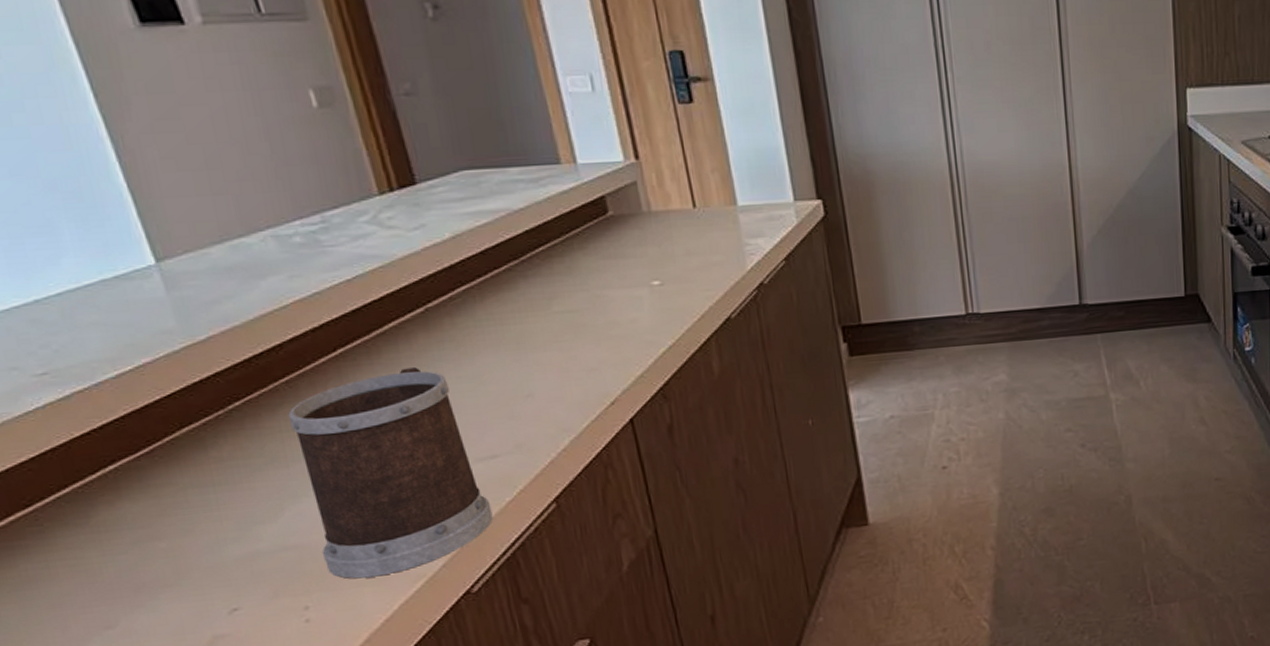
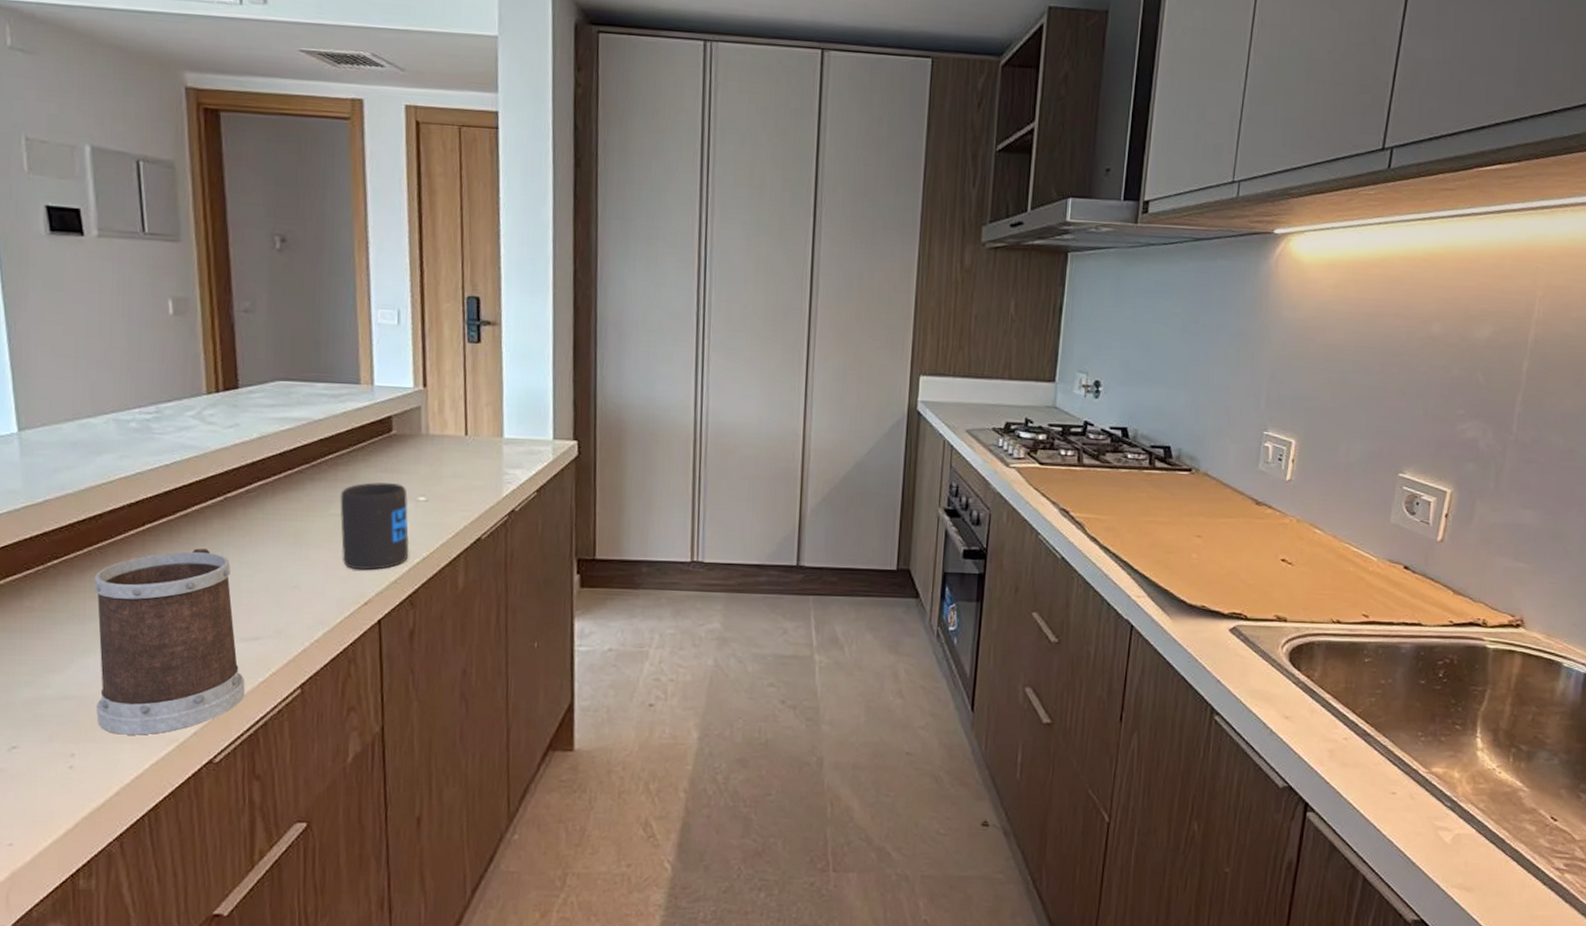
mug: none [560,269,652,369] -> present [340,482,409,570]

